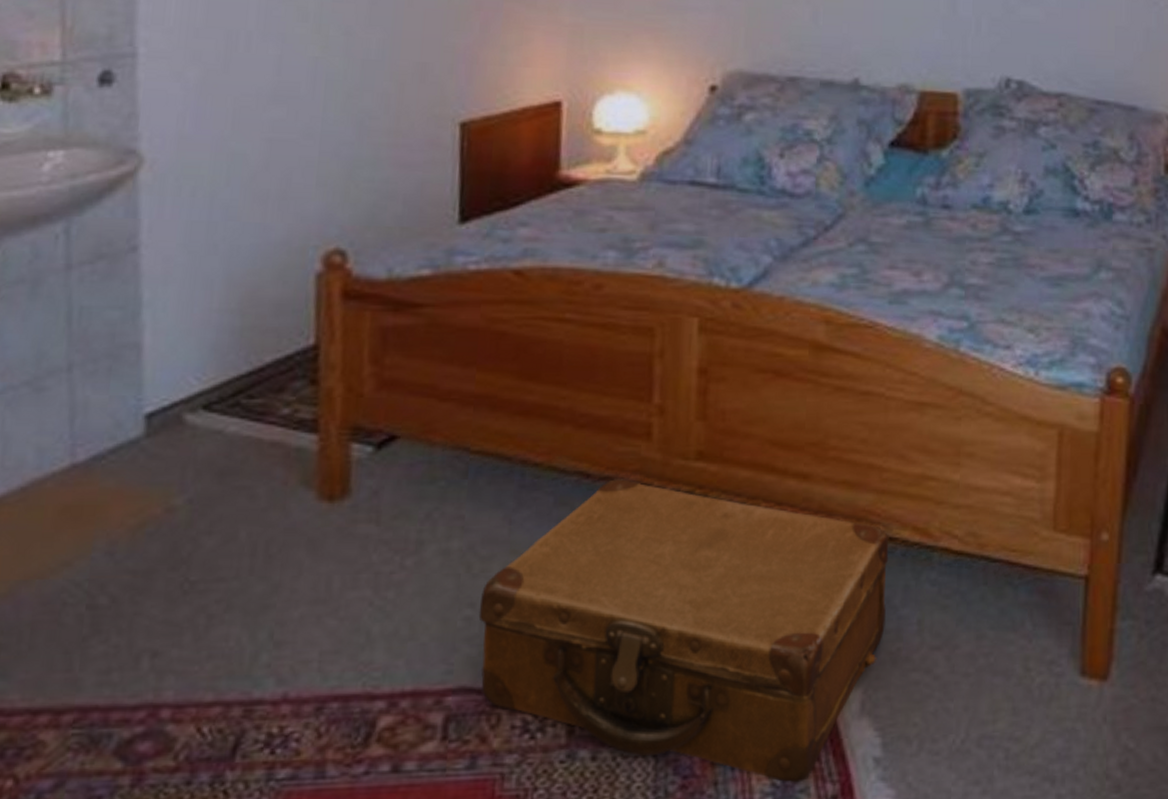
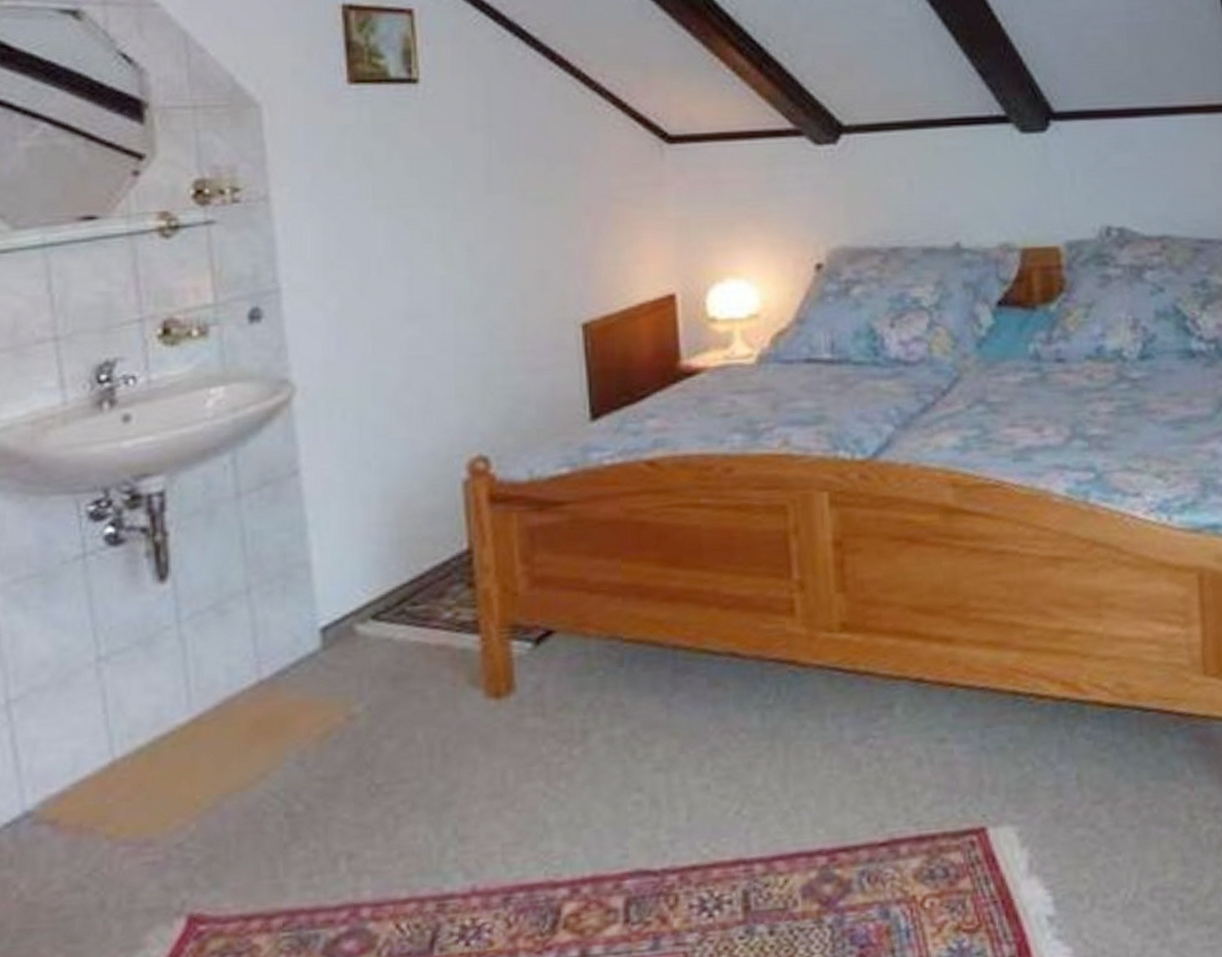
suitcase: present [478,479,889,783] -> none [647,655,1045,947]

